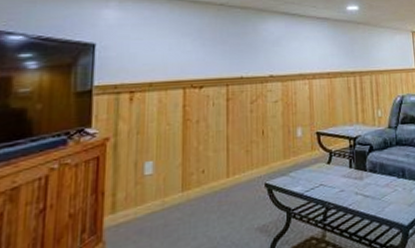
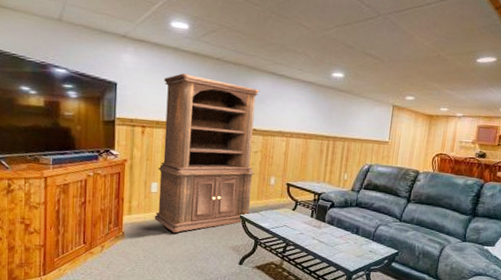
hutch: none [149,24,277,227] -> present [154,73,259,233]

